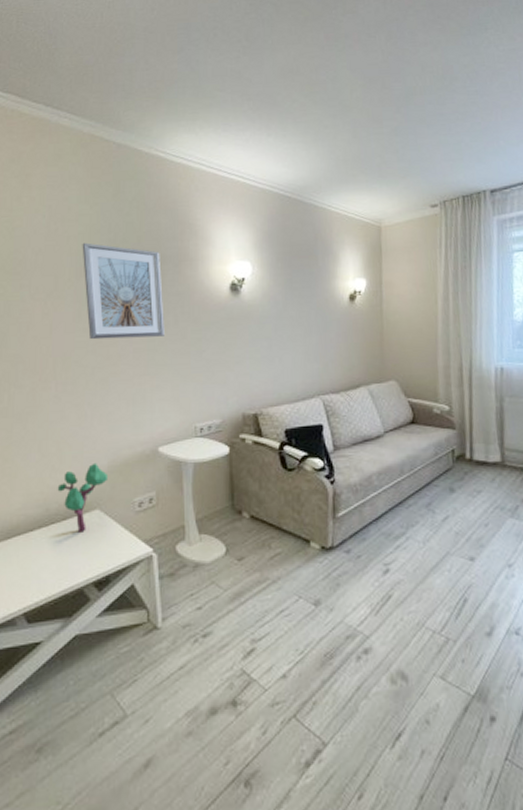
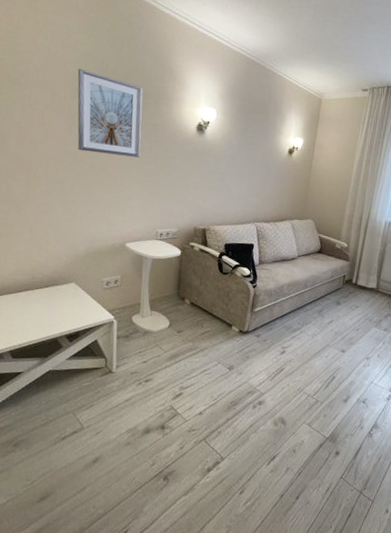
plant: present [57,462,109,533] -> none [42,247,85,298]

